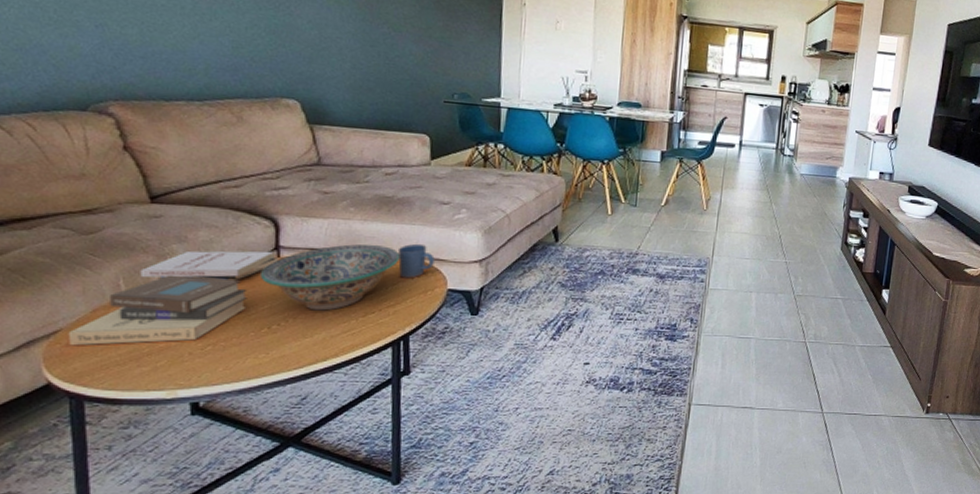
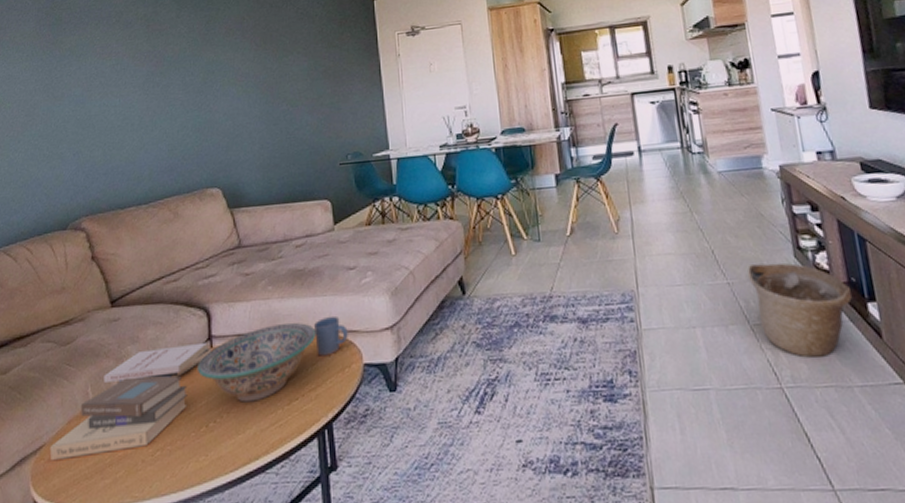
basket: none [802,251,874,323] -> present [747,263,853,358]

